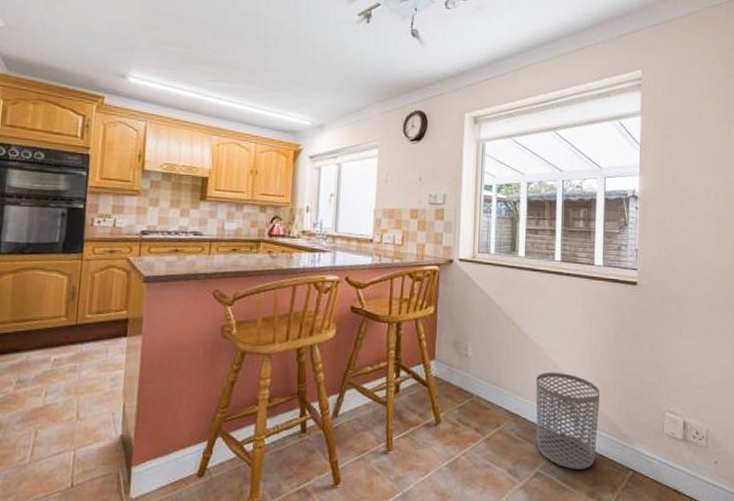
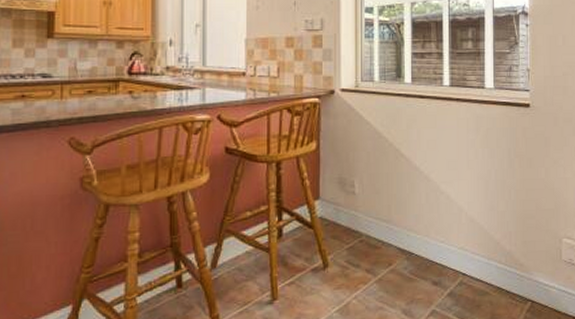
waste bin: present [536,372,601,469] -> none [428,204,496,305]

